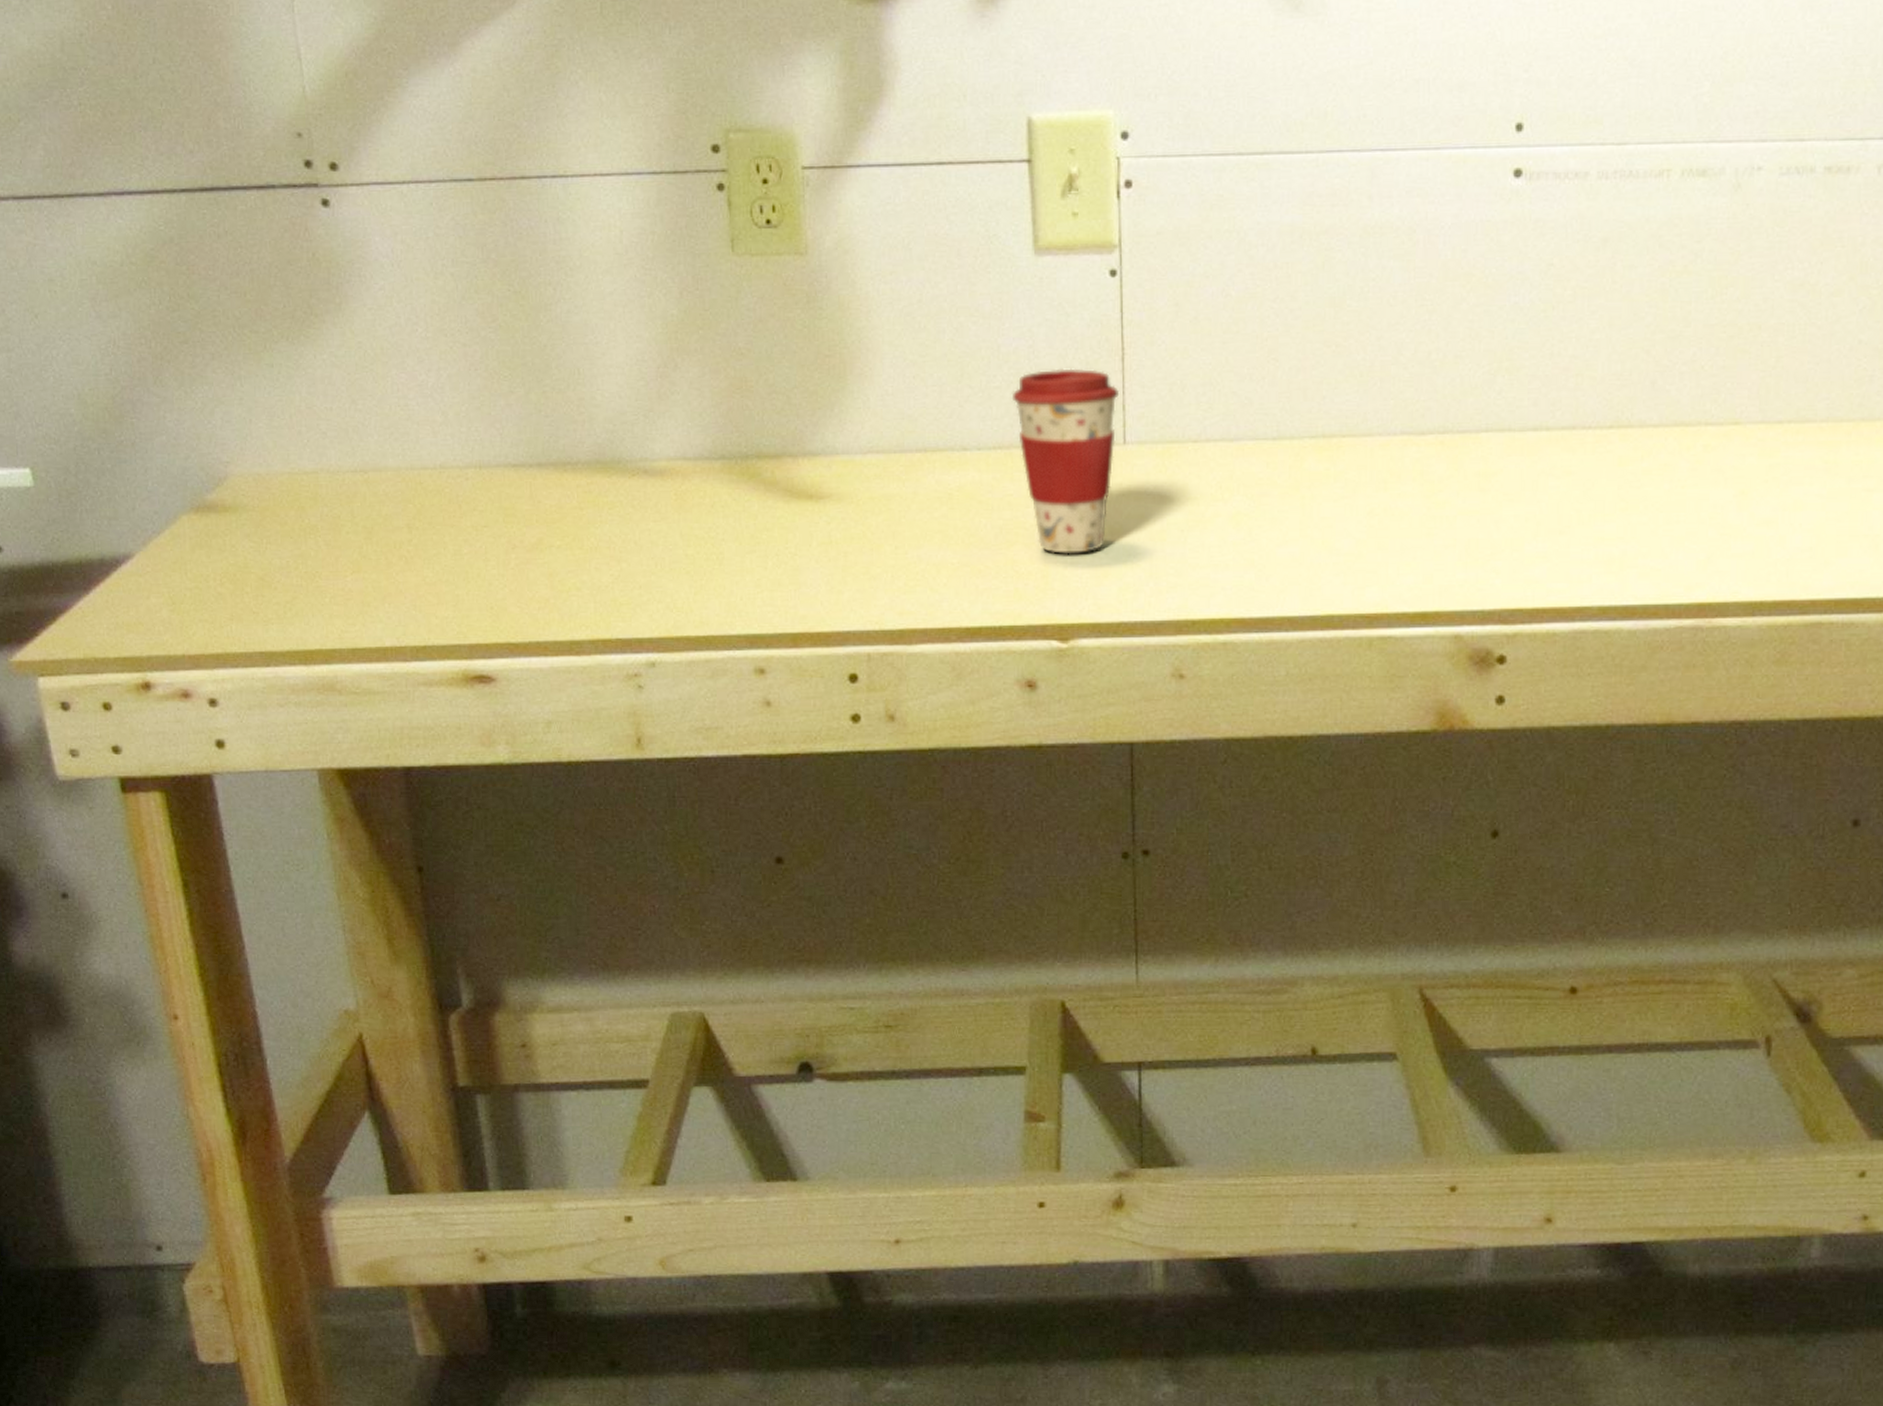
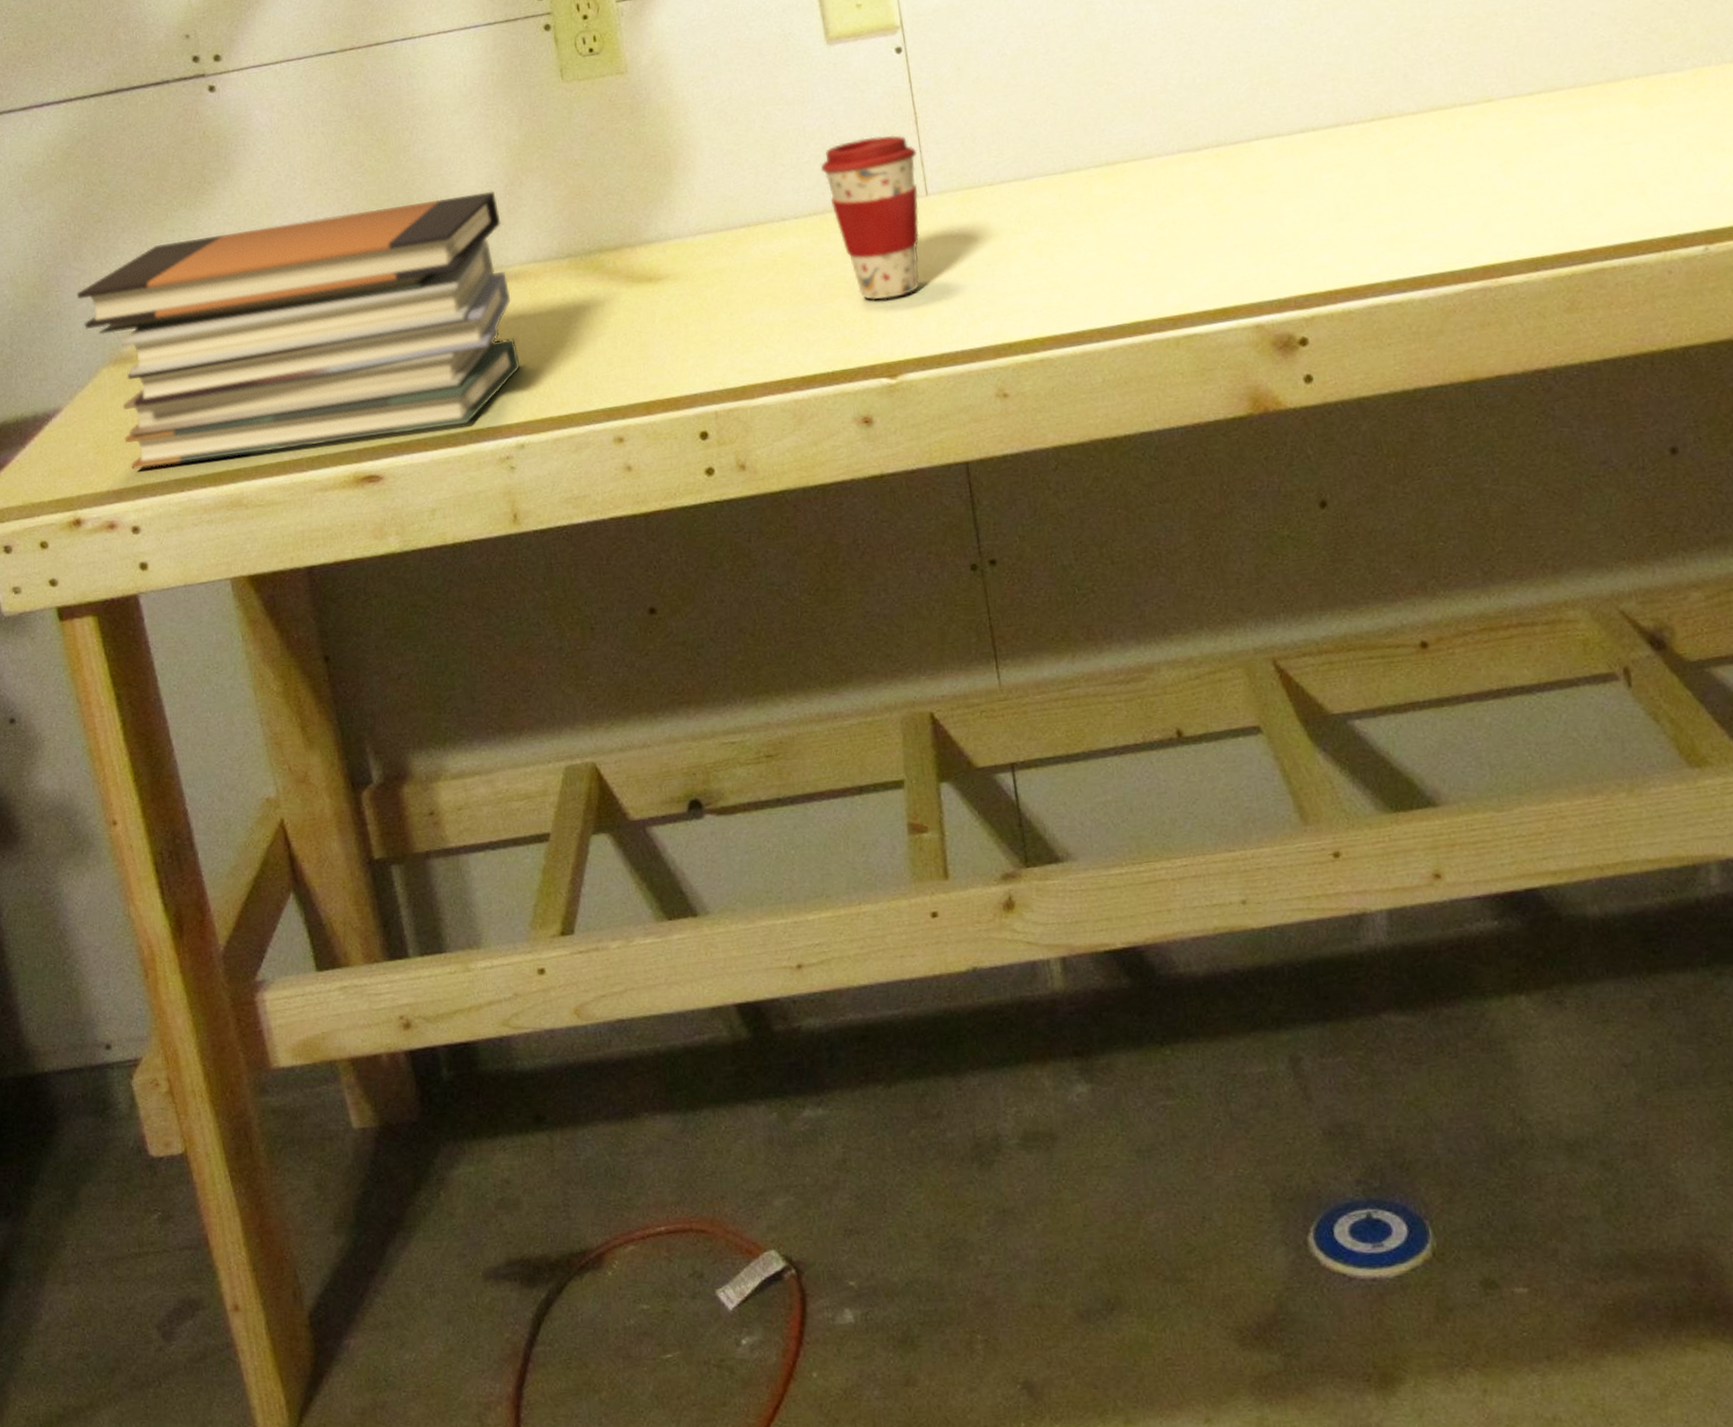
book stack: none [156,370,658,634] -> present [77,191,521,469]

